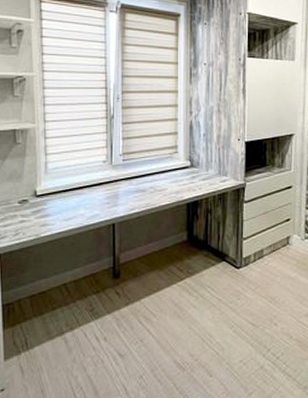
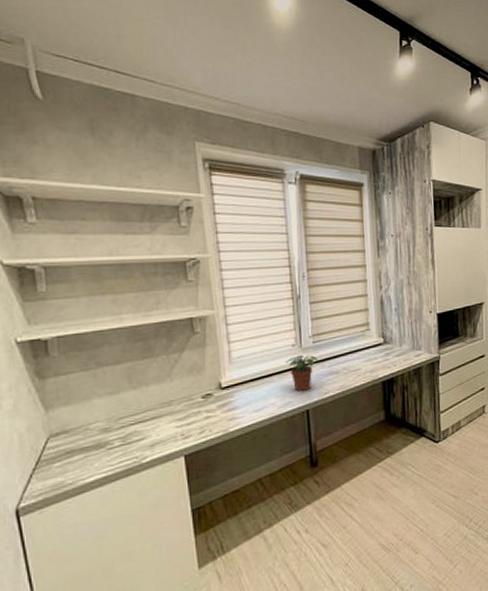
potted plant: none [96,171,126,206] -> present [285,355,318,392]

